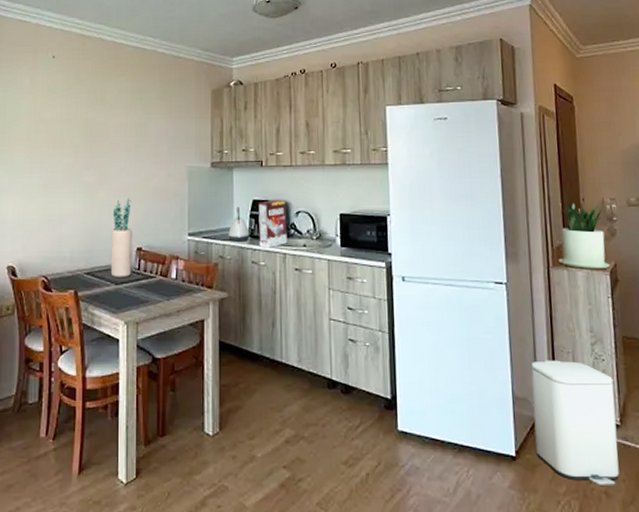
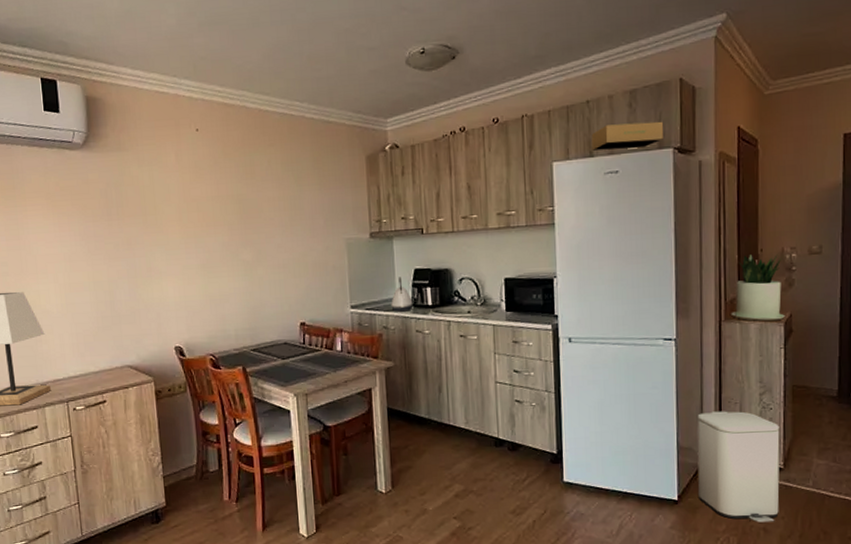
vase: present [110,198,132,278] -> none [273,274,298,353]
cereal box: present [258,200,287,248] -> none [420,267,451,317]
box: none [421,75,487,99] -> present [591,121,663,151]

